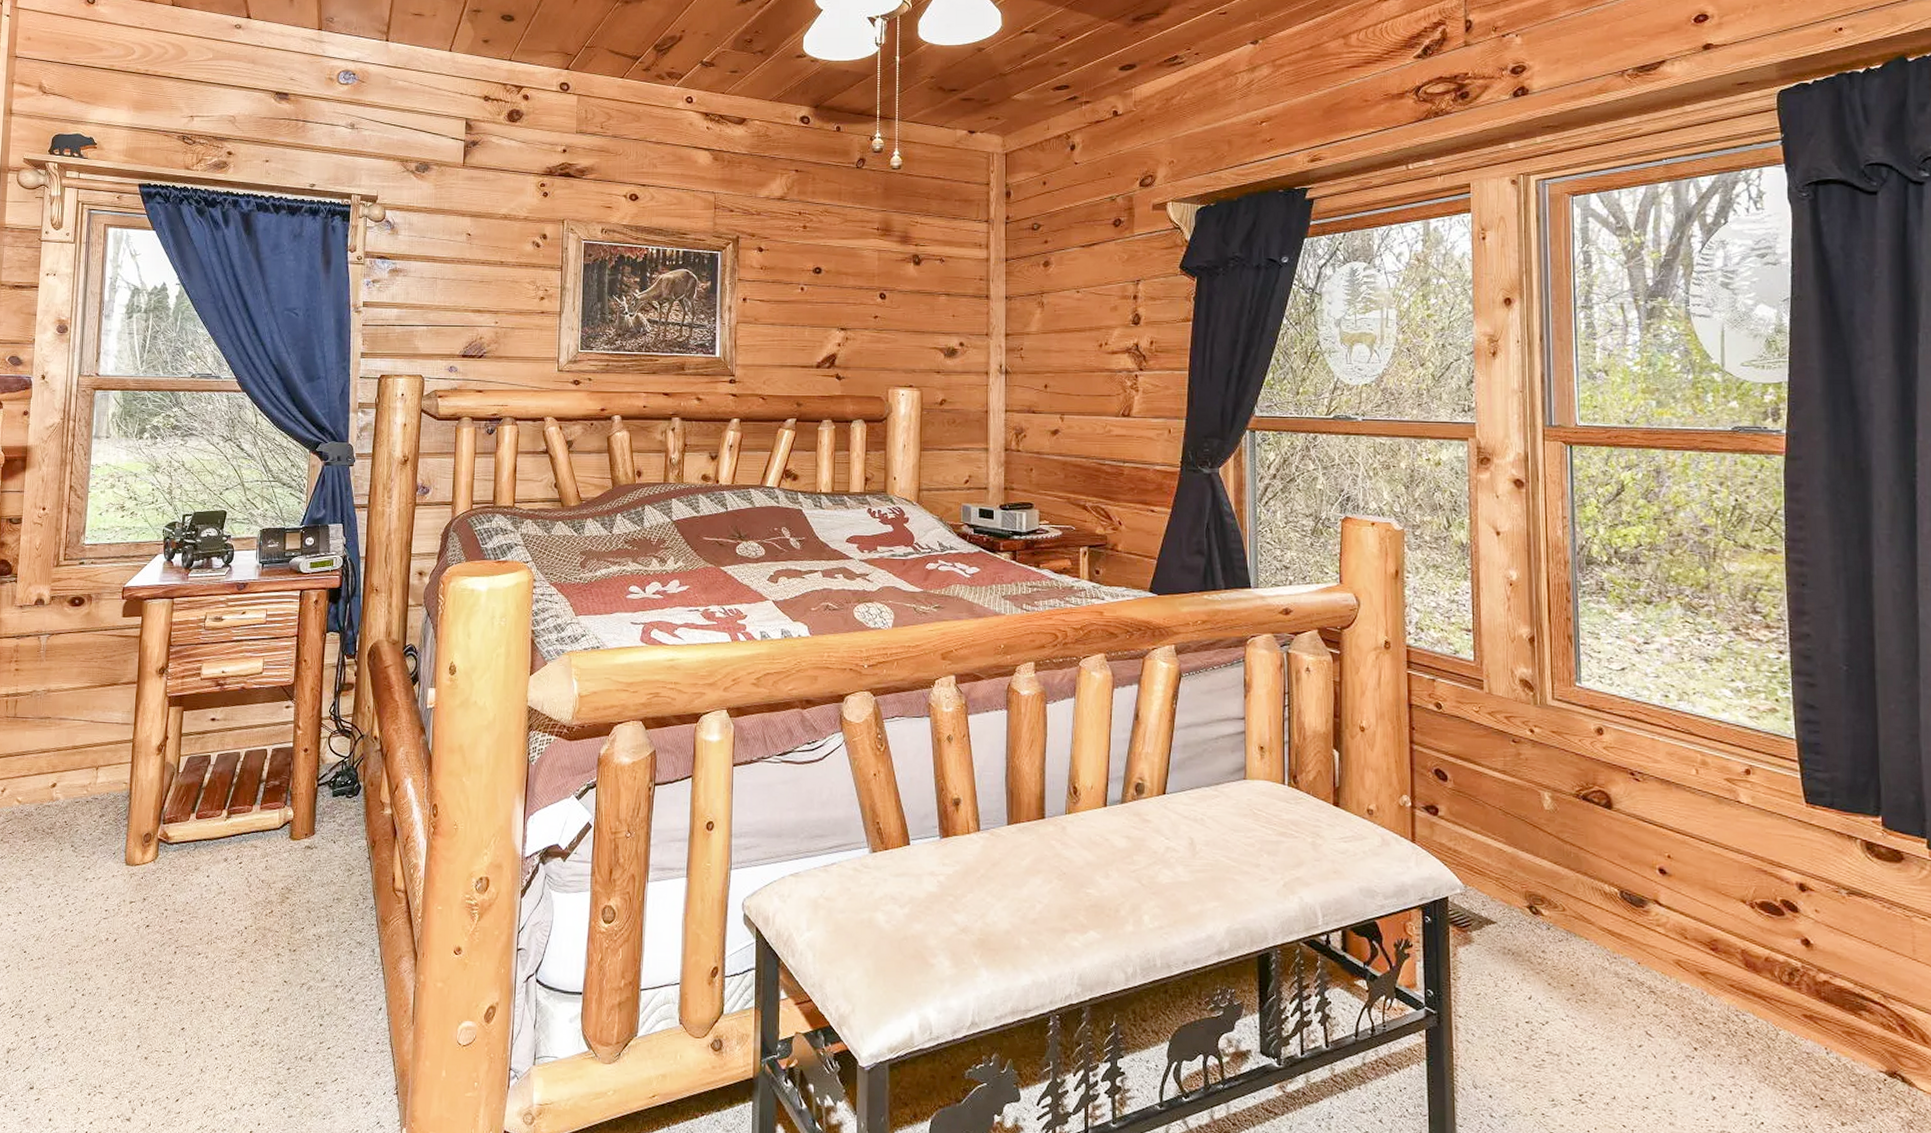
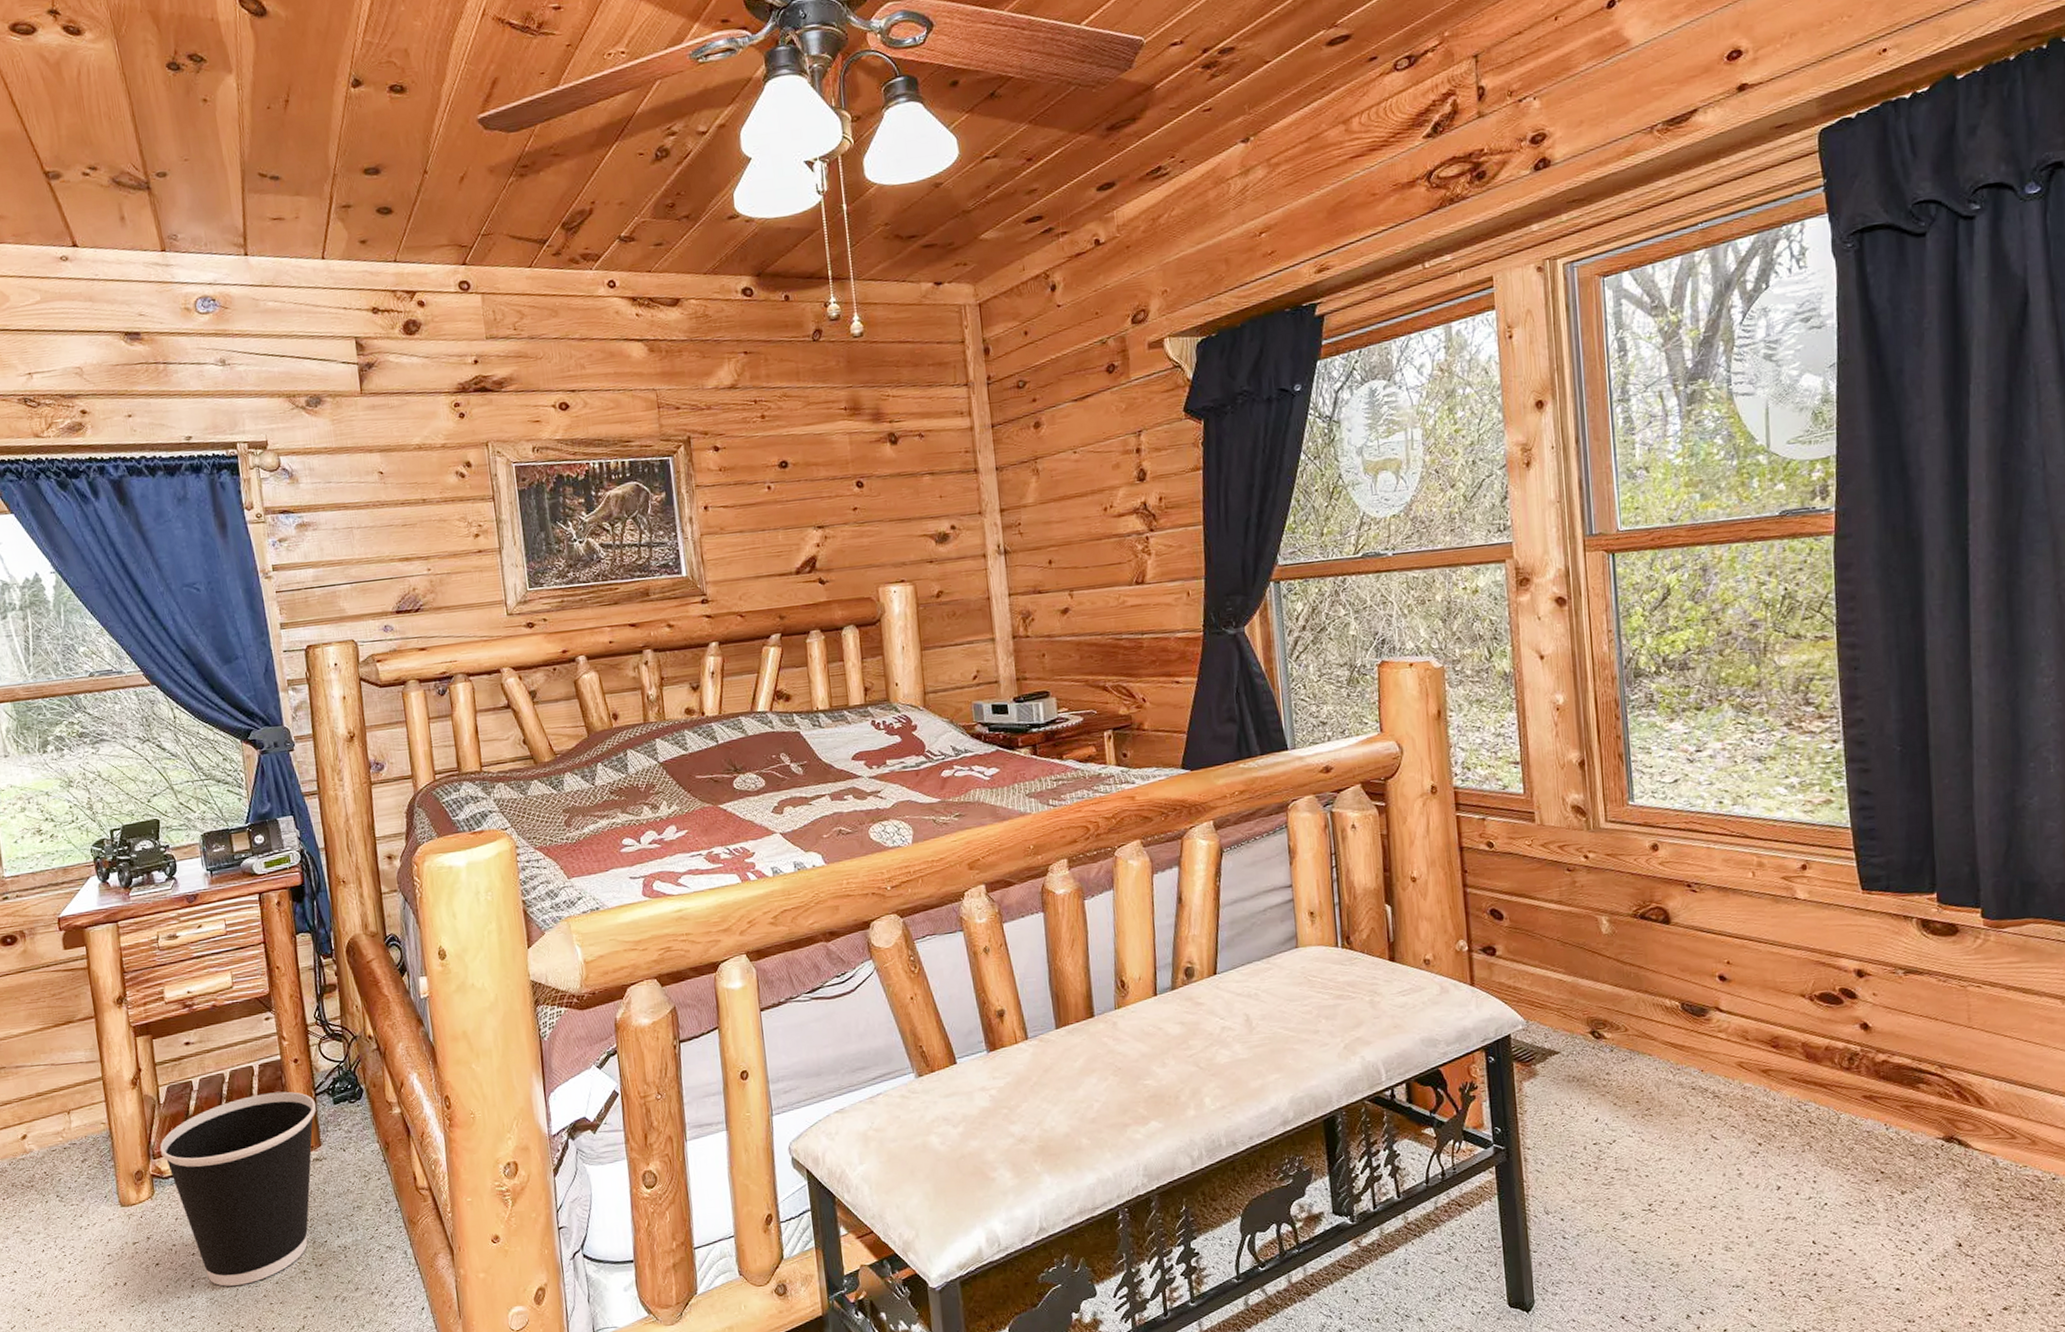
wastebasket: none [170,777,317,959] -> present [159,1091,317,1286]

